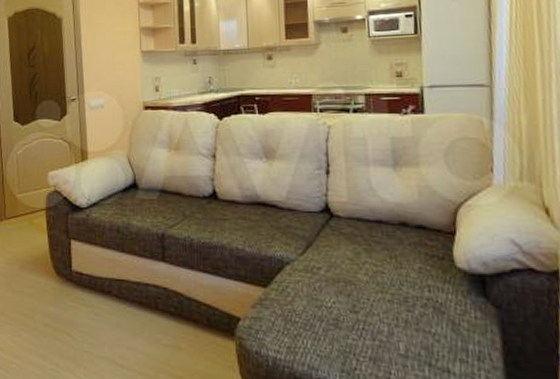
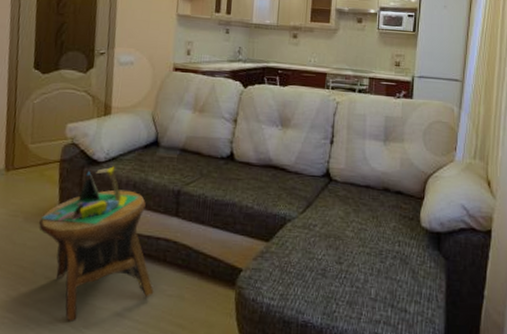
side table: none [33,212,149,369] -> present [39,166,154,321]

